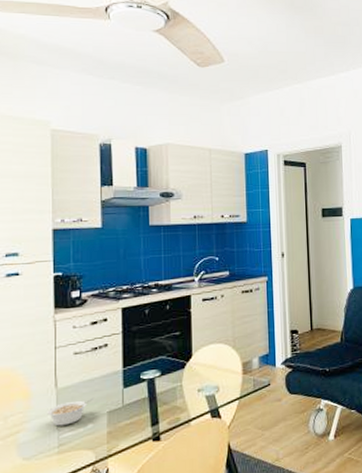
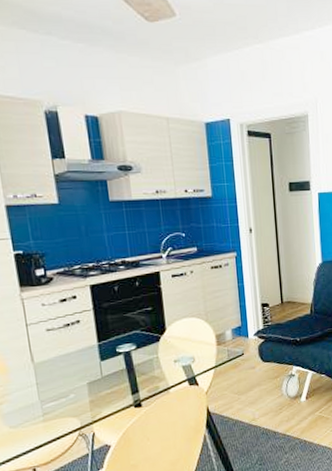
legume: present [47,397,95,427] -> none [27,370,73,398]

